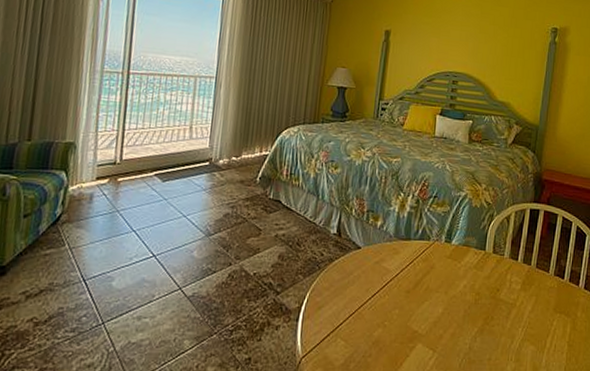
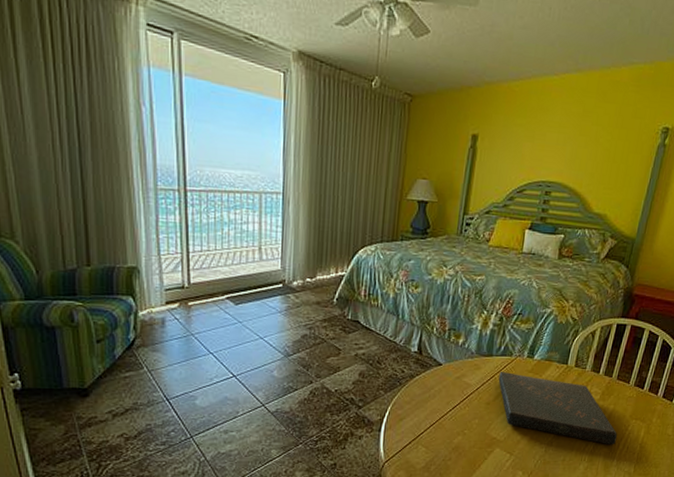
book: none [417,257,542,343] -> present [498,372,617,445]

